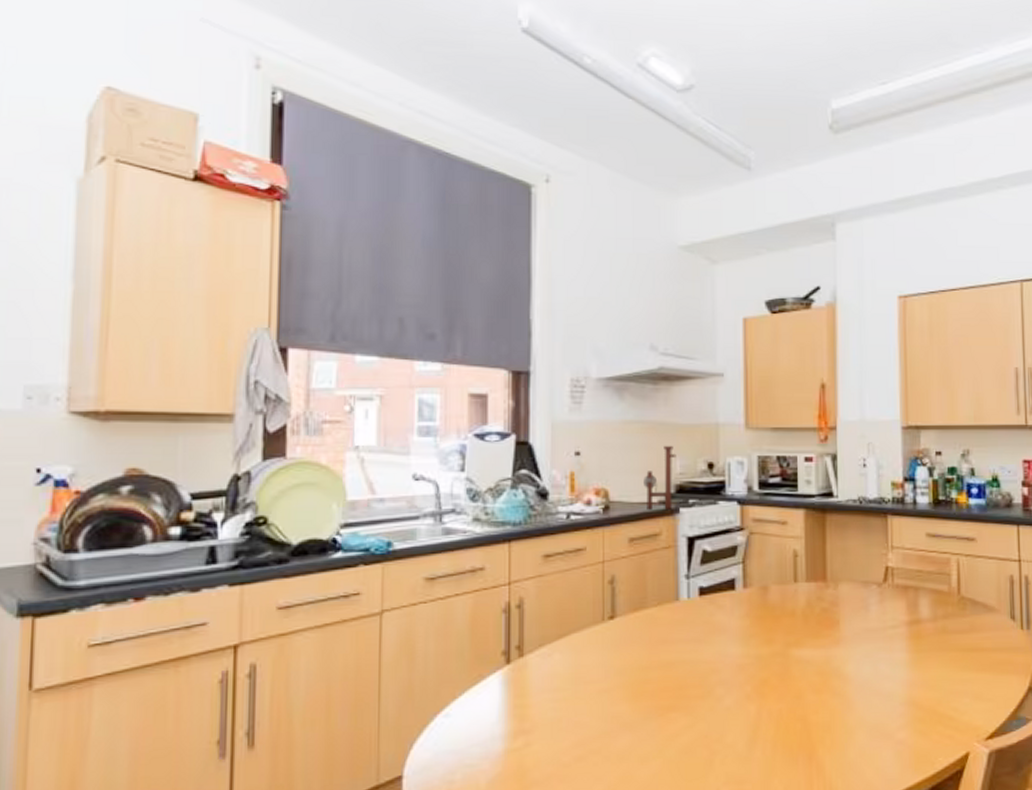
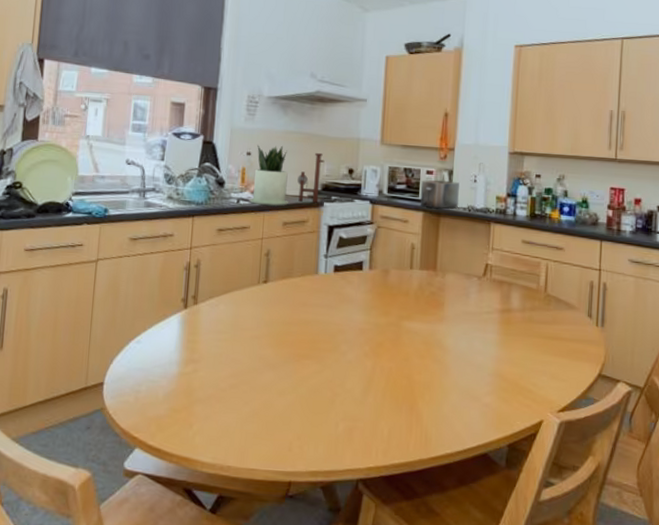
planter: none [582,439,635,519] -> present [249,145,289,207]
toaster: none [799,467,846,504] -> present [420,179,459,210]

